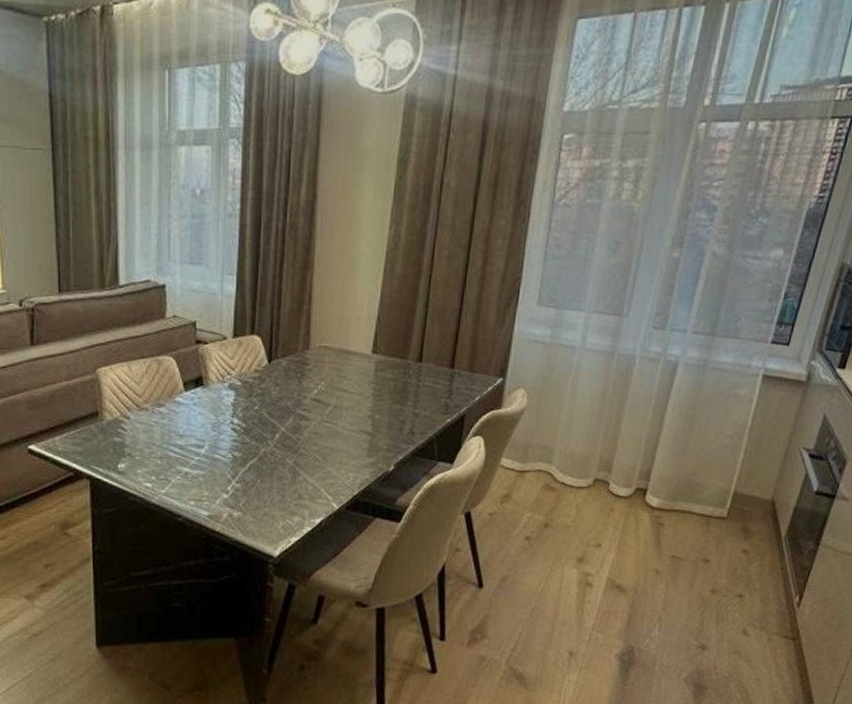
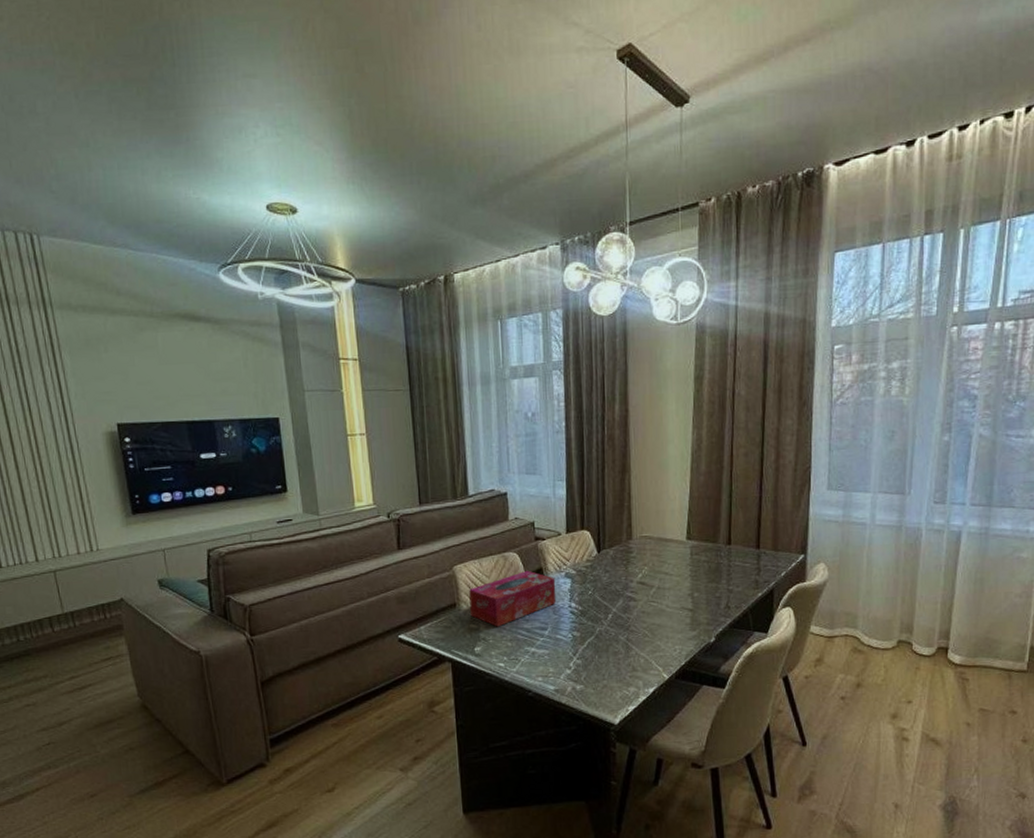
tissue box: none [115,378,217,442] -> present [469,570,557,627]

